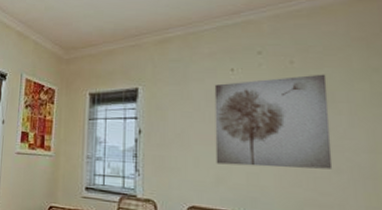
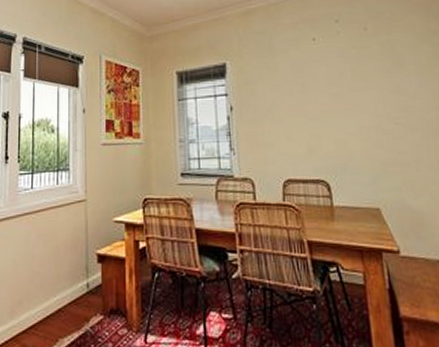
wall art: present [214,74,333,169] -> none [299,39,408,134]

